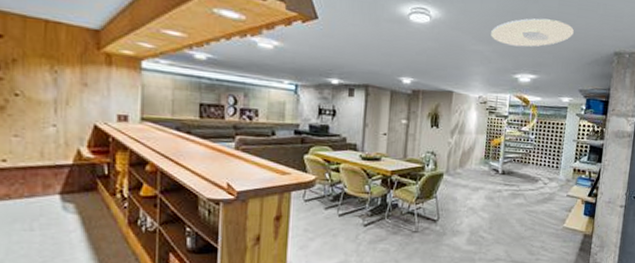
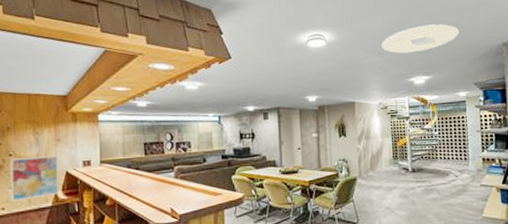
wall art: none [15,100,85,153] -> present [10,155,60,201]

